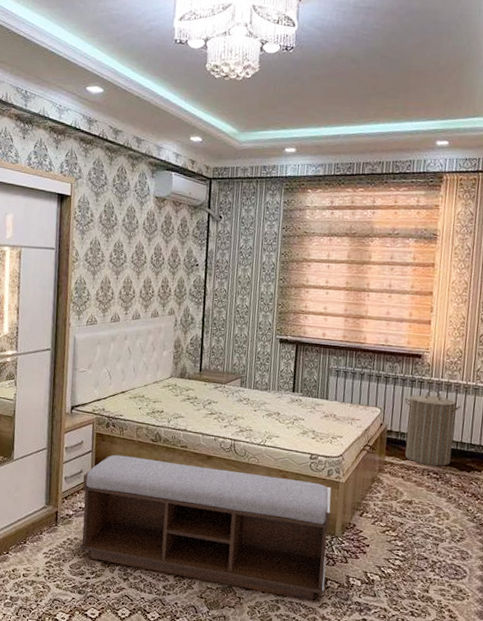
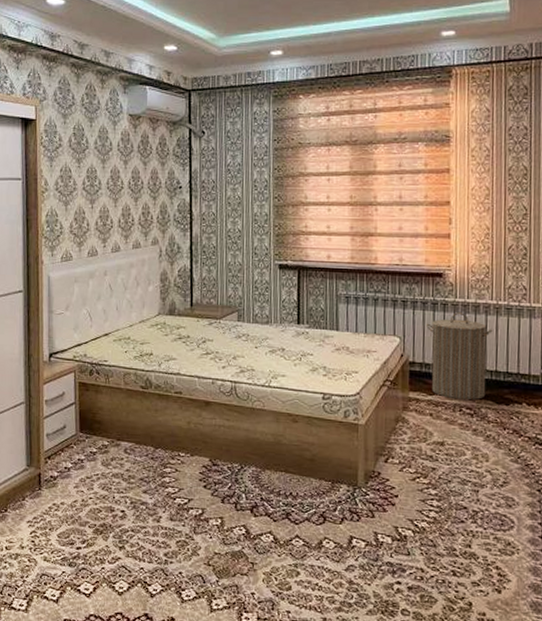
bench: present [80,454,332,600] -> none [66,405,351,562]

